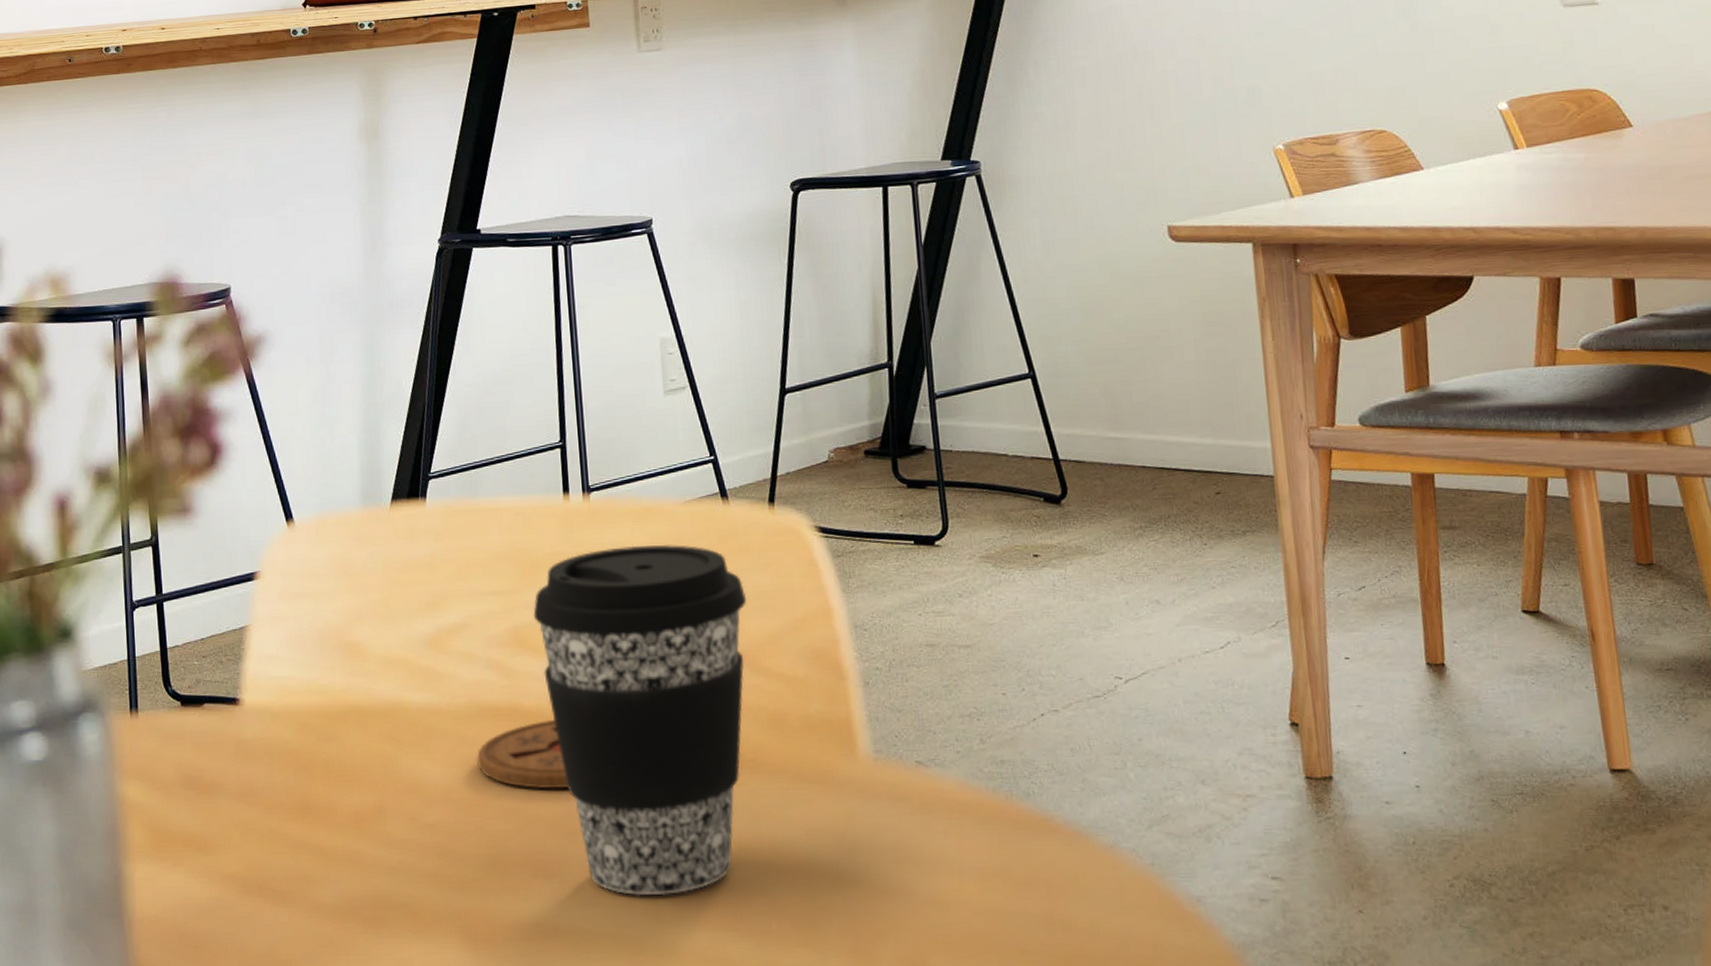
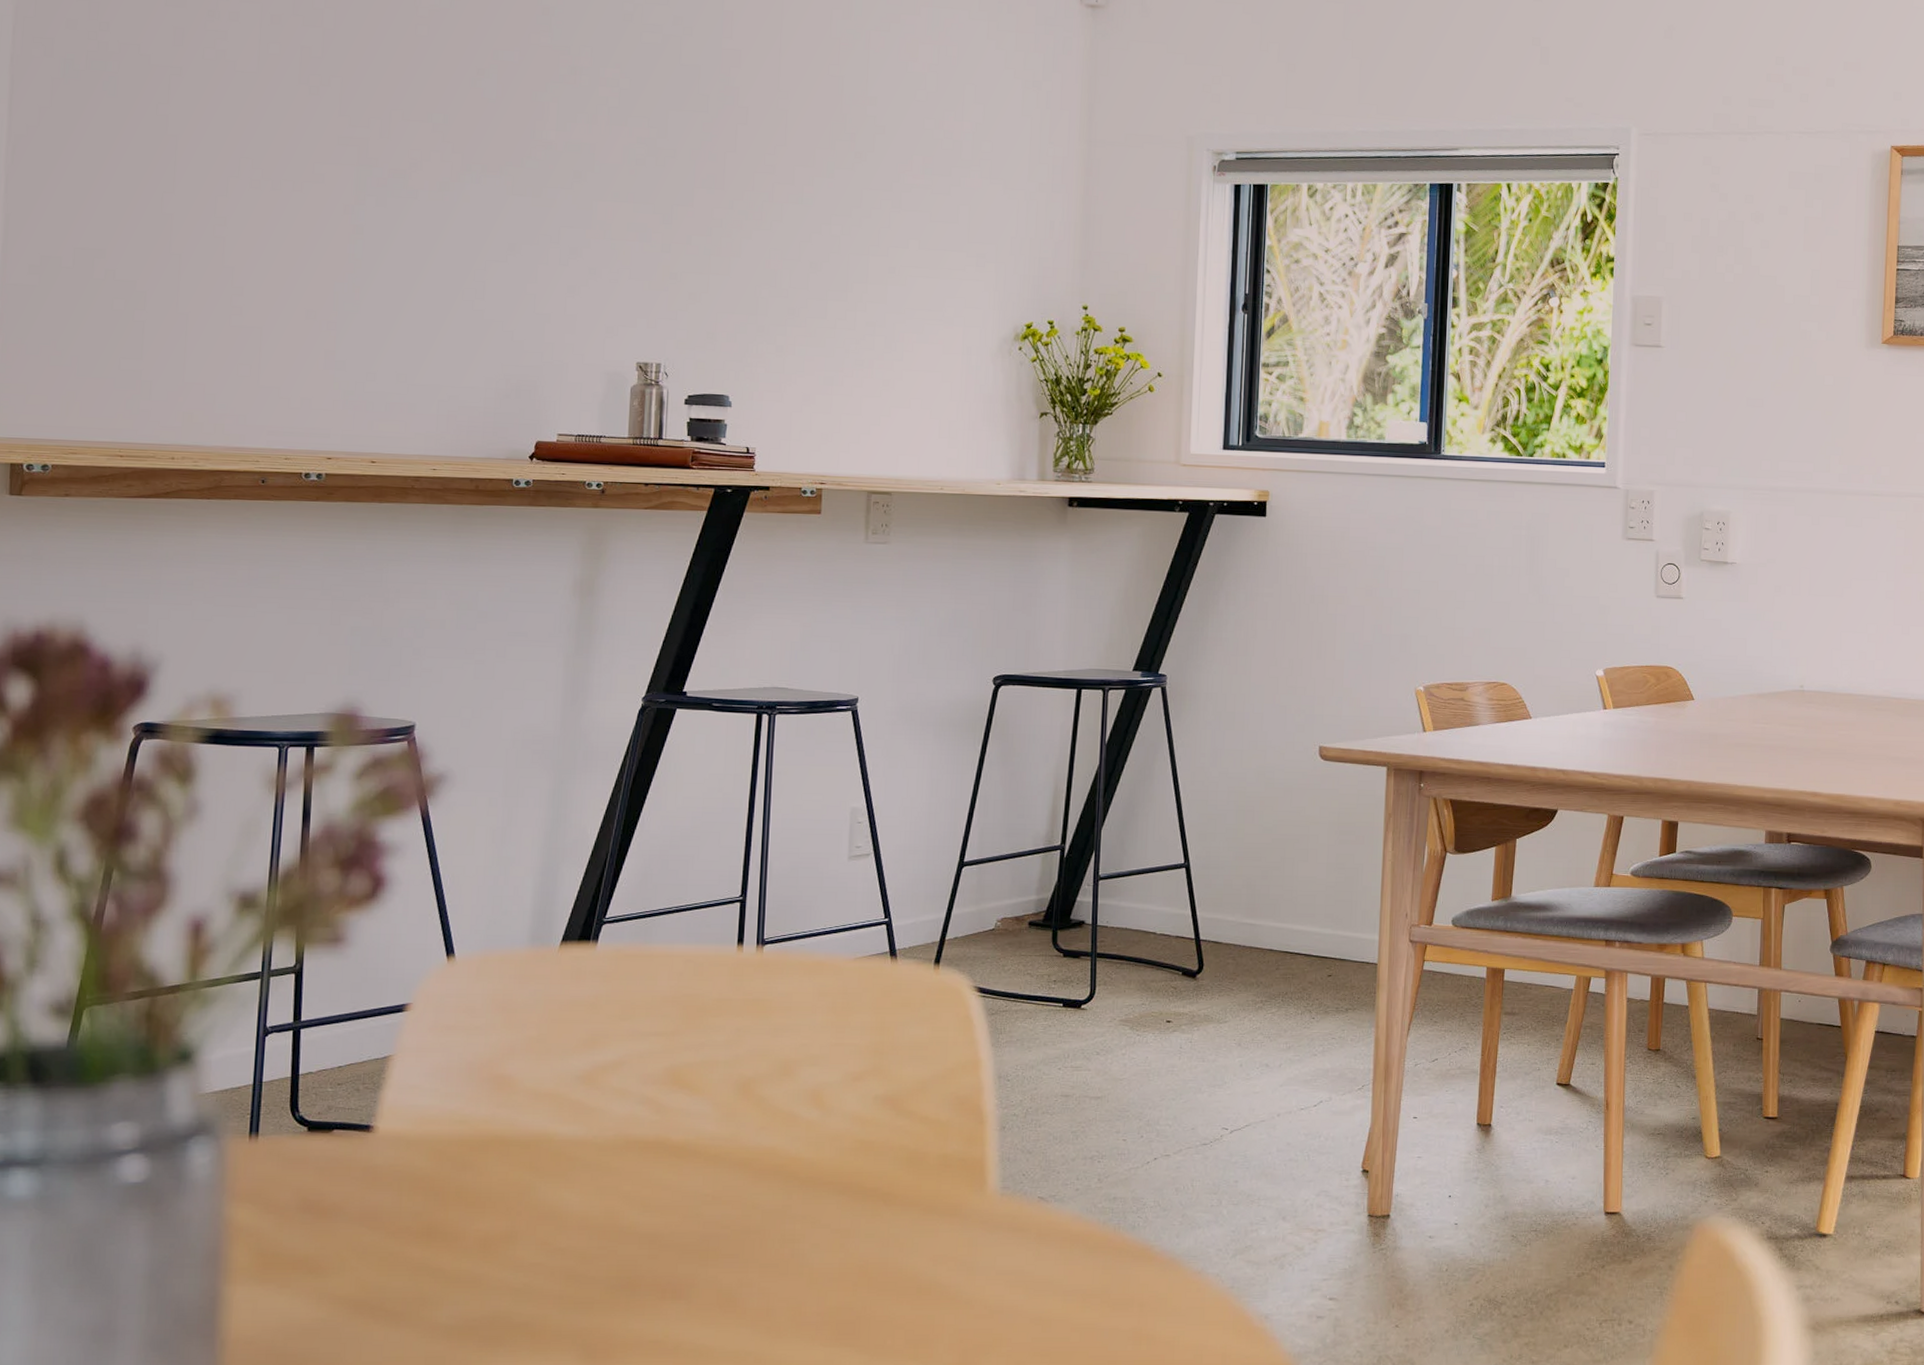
coaster: present [476,719,569,789] -> none [617,1153,707,1217]
coffee cup: present [533,544,747,896] -> none [692,995,902,1316]

